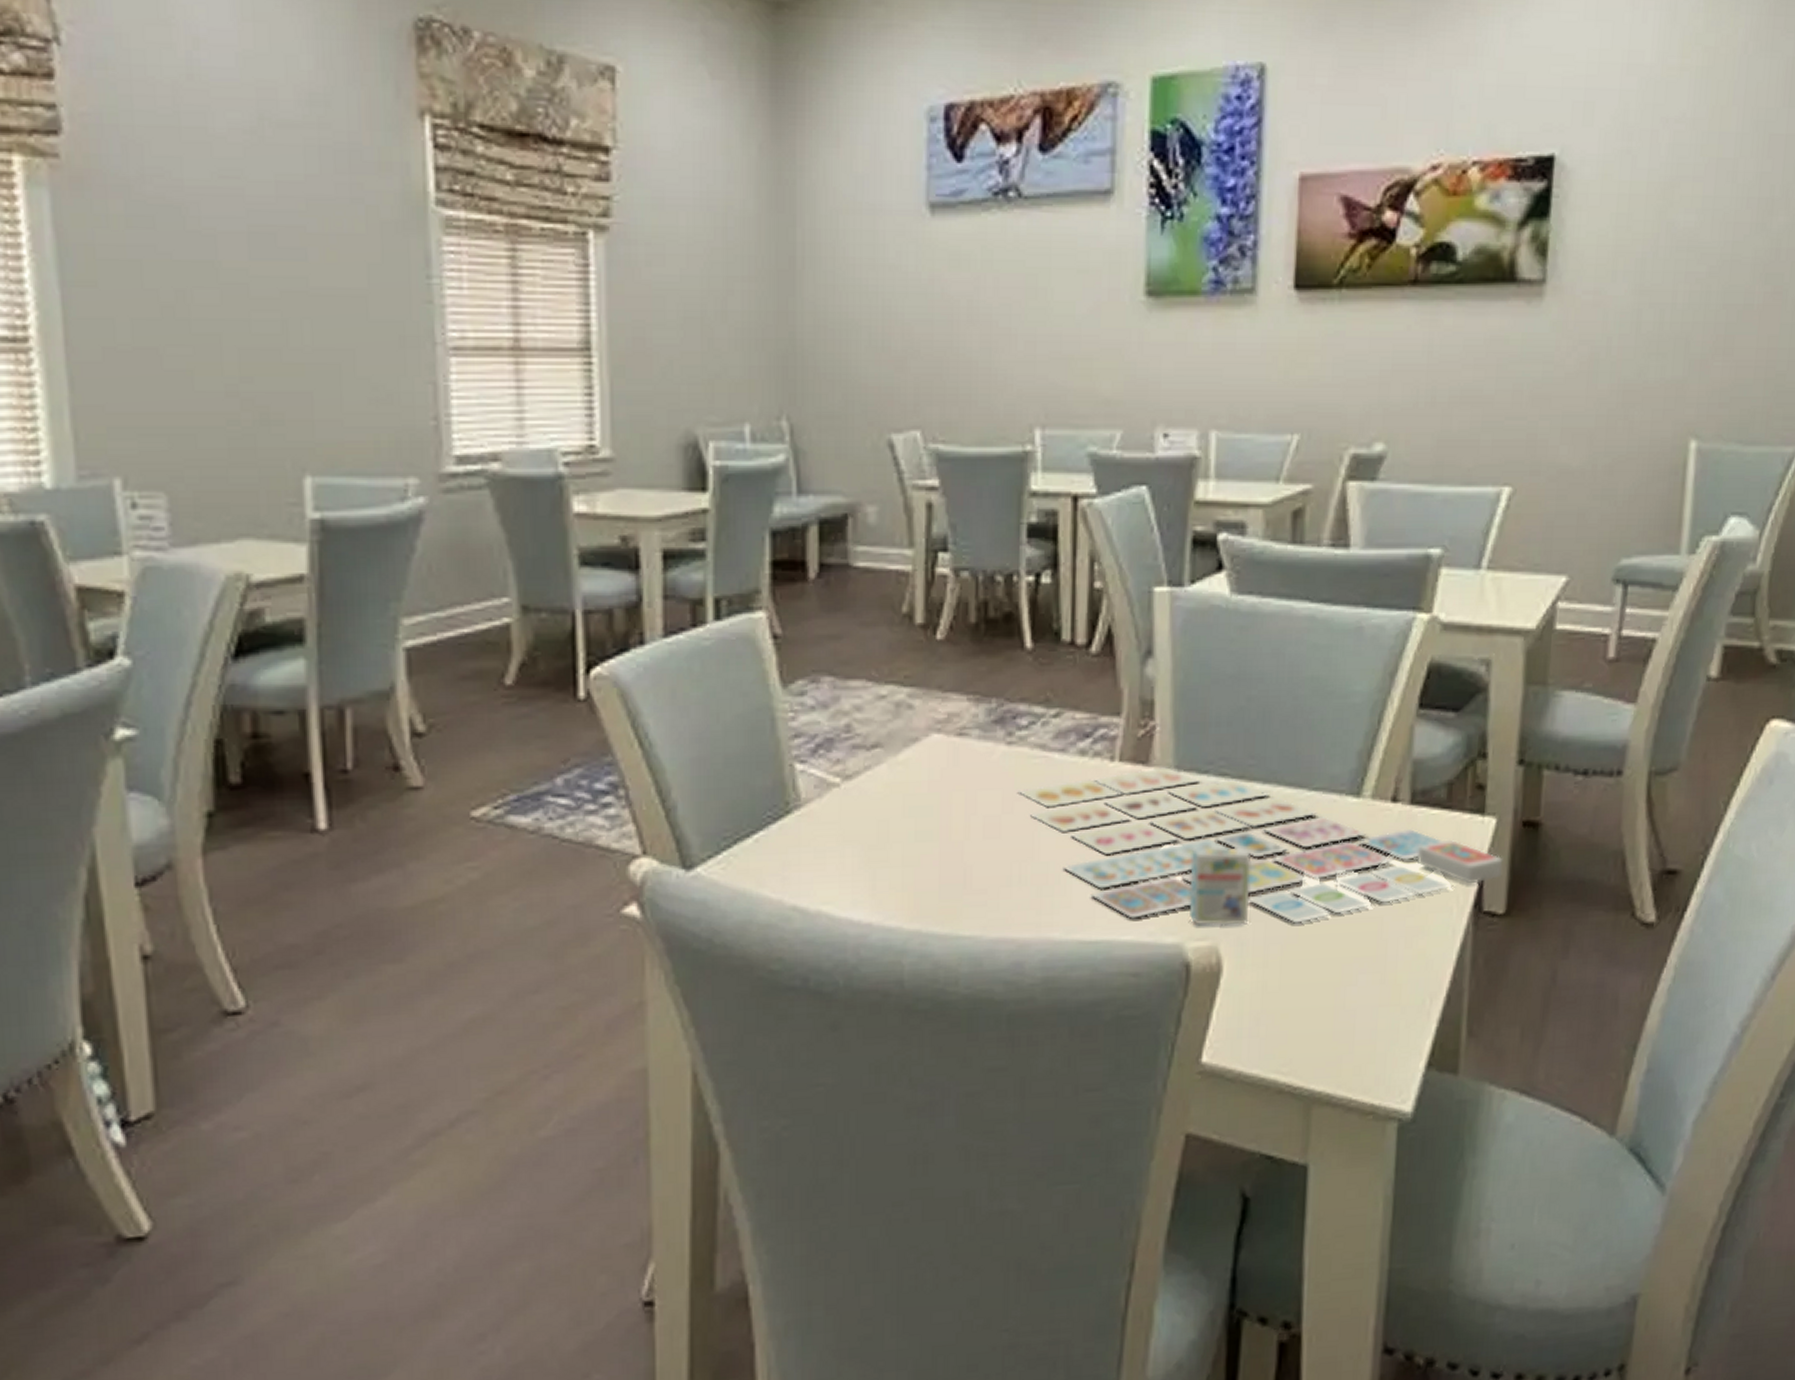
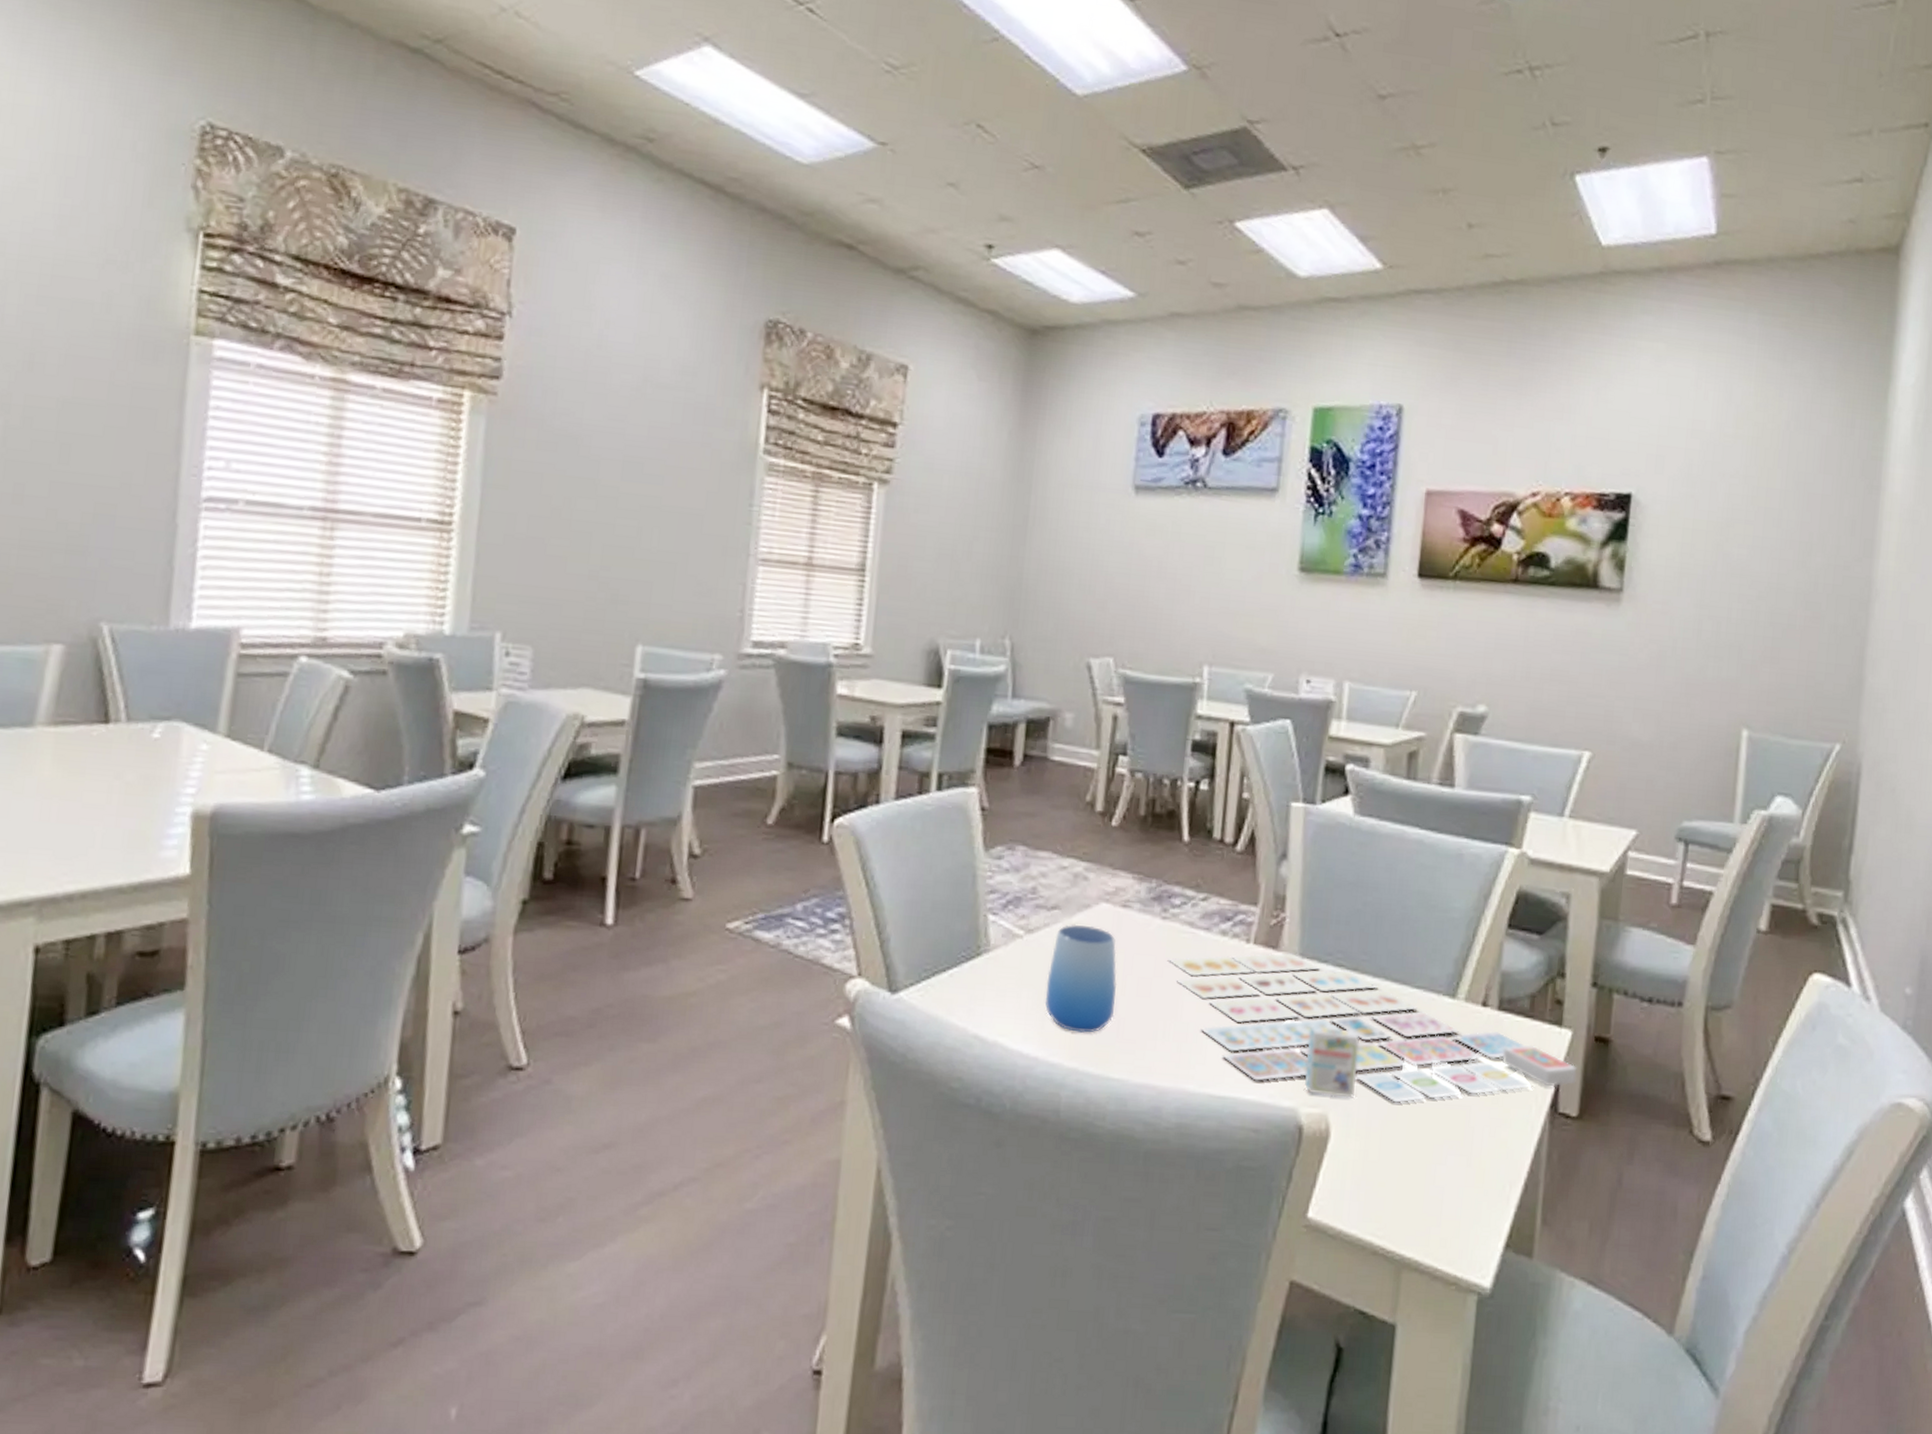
cup: none [873,762,959,889] -> present [1044,924,1117,1033]

